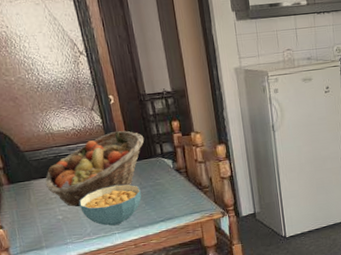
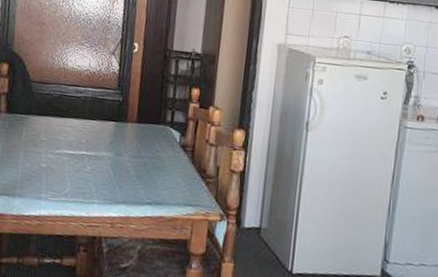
fruit basket: present [45,130,144,207] -> none [41,83,157,160]
cereal bowl: present [79,184,142,226] -> none [67,144,137,193]

